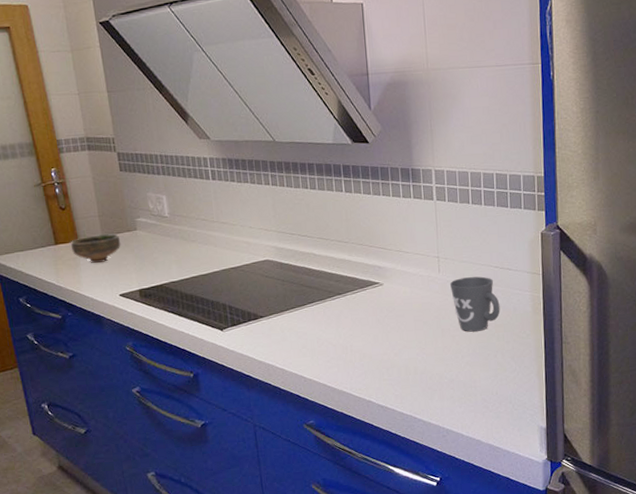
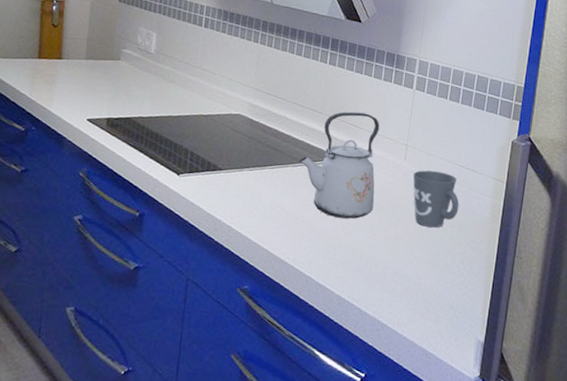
bowl: present [70,233,121,263] -> none [52,57,102,85]
kettle: none [336,233,418,341] -> present [299,112,380,219]

